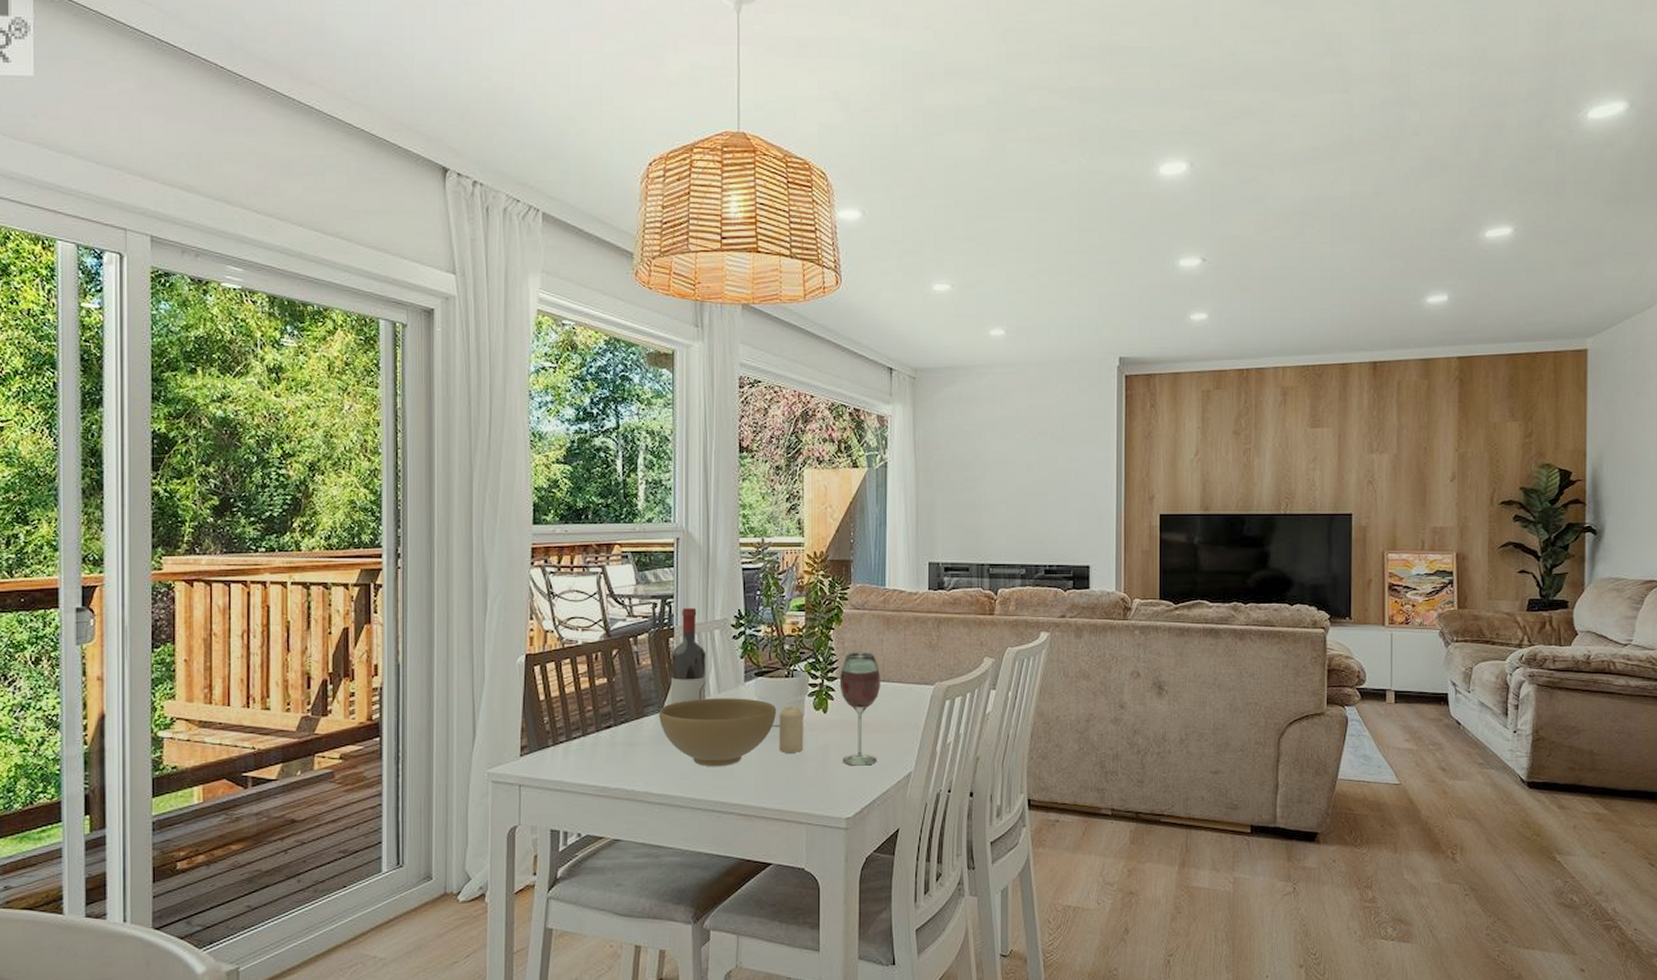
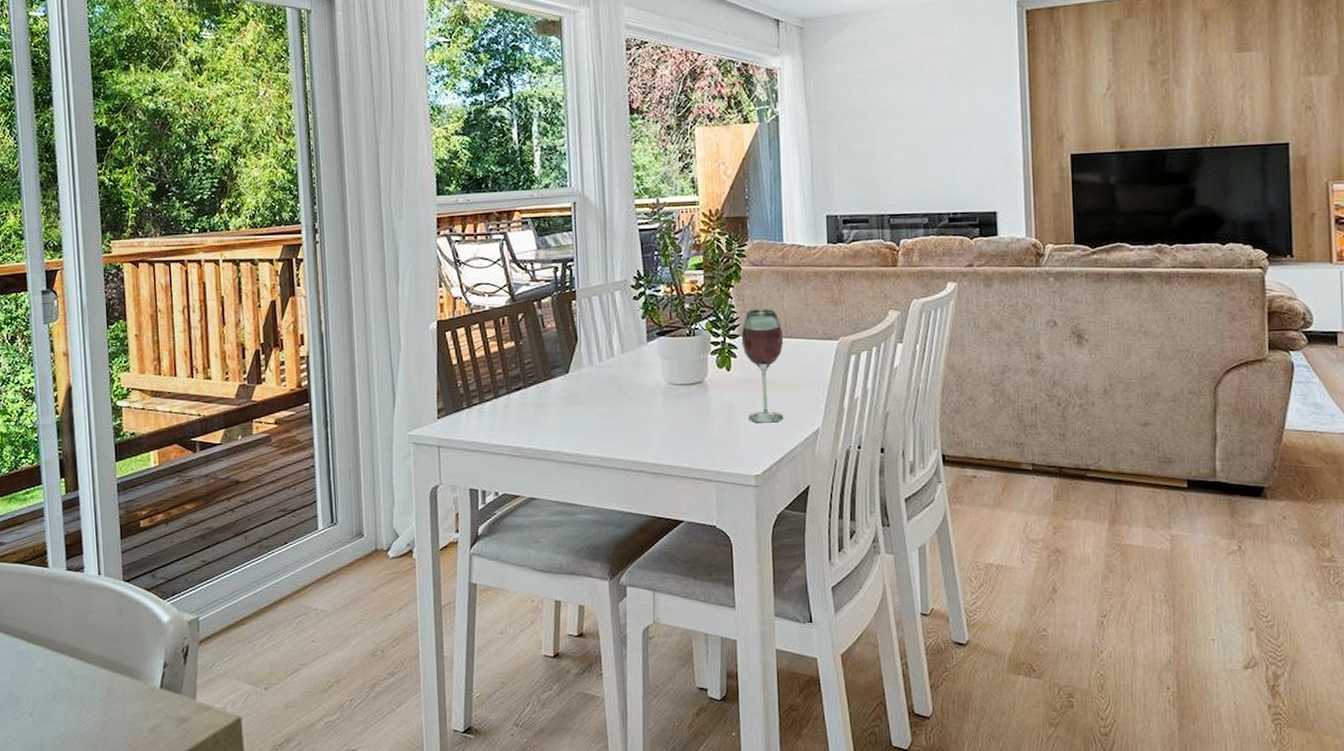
bowl: present [659,698,776,767] -> none [566,358,680,427]
wine bottle: present [670,607,706,704] -> none [574,269,611,366]
candle: present [778,706,804,753] -> none [682,365,709,411]

